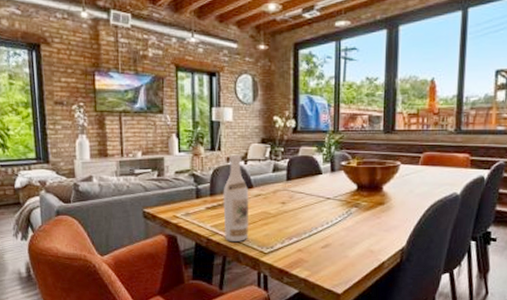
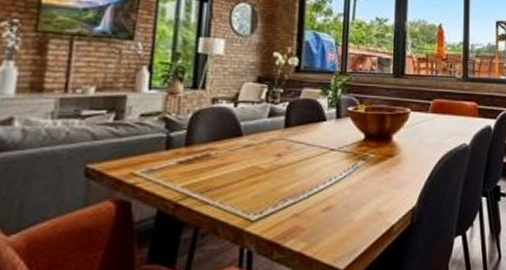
wine bottle: present [223,154,249,241] -> none [200,94,237,207]

